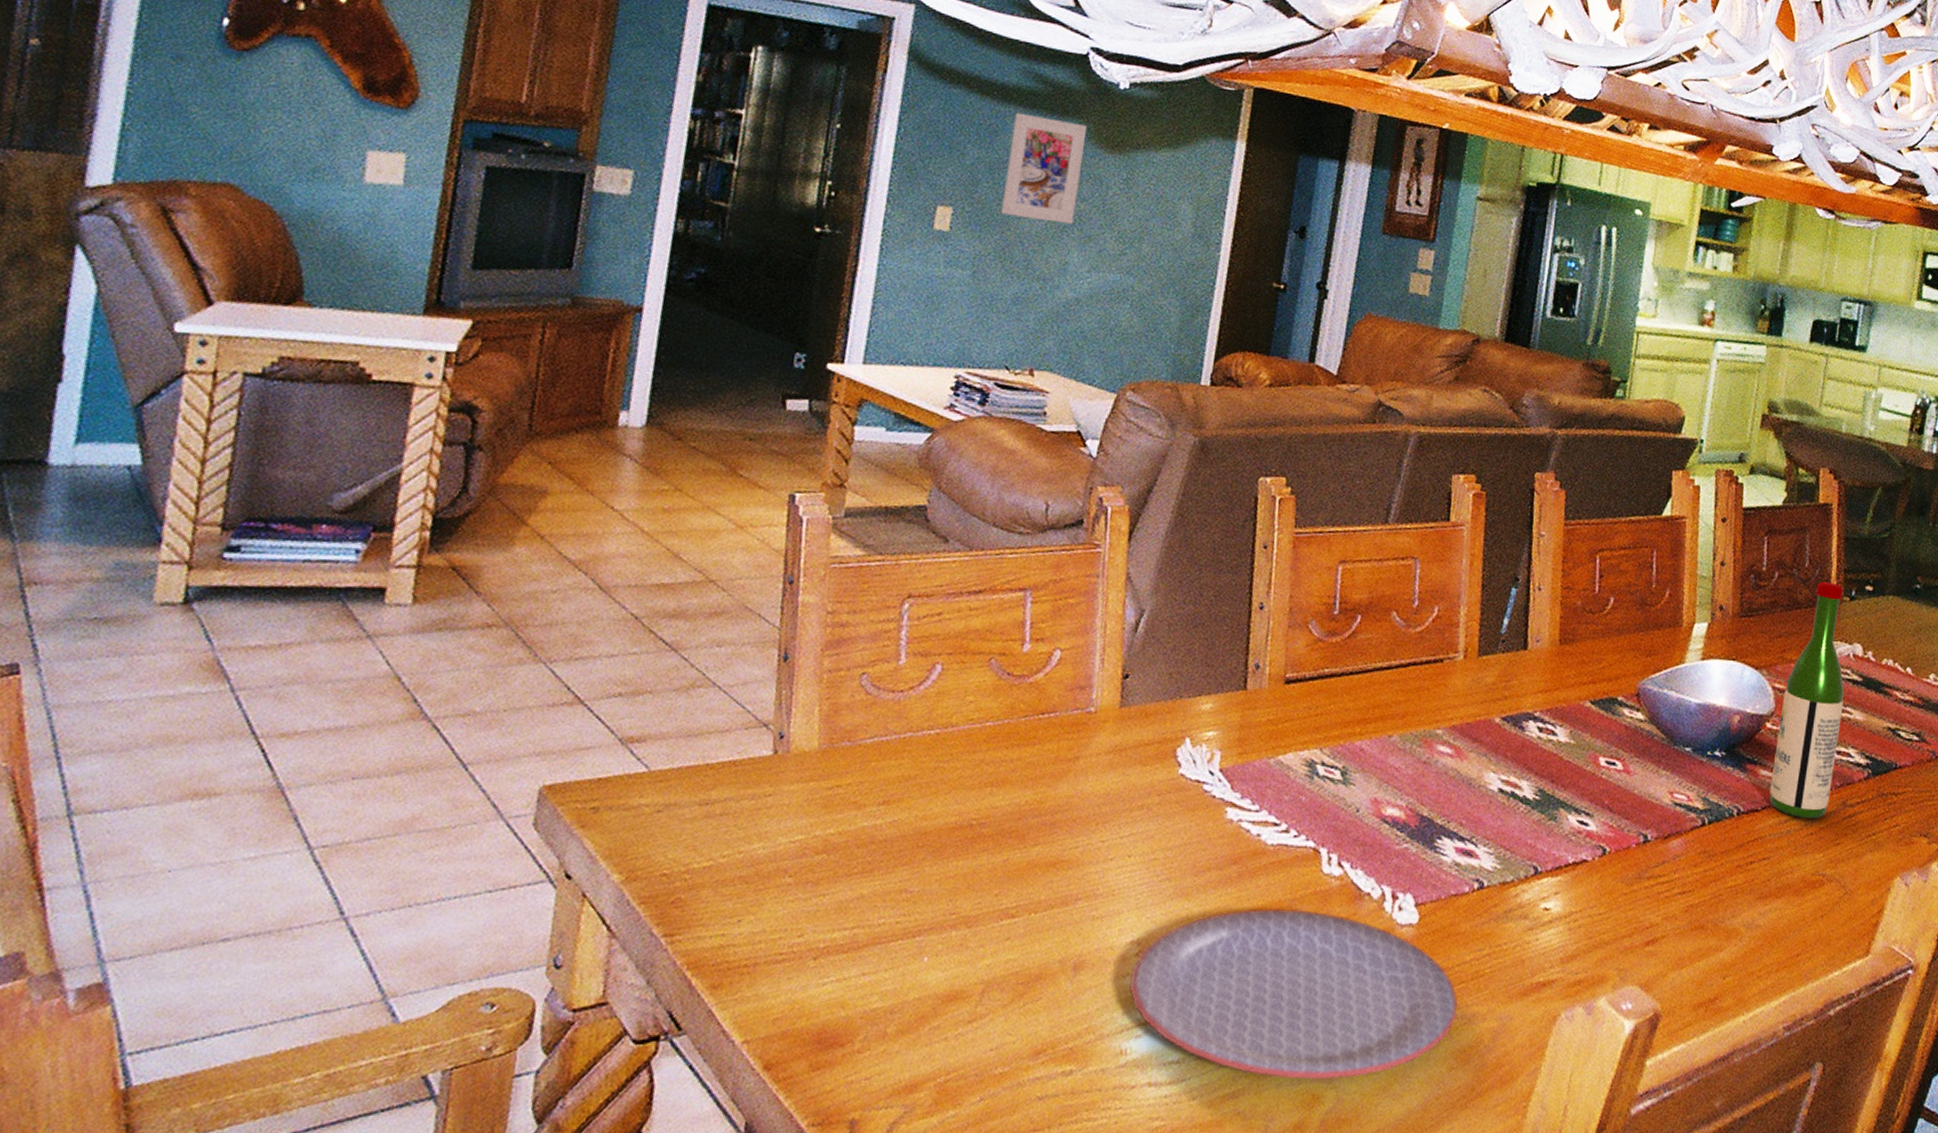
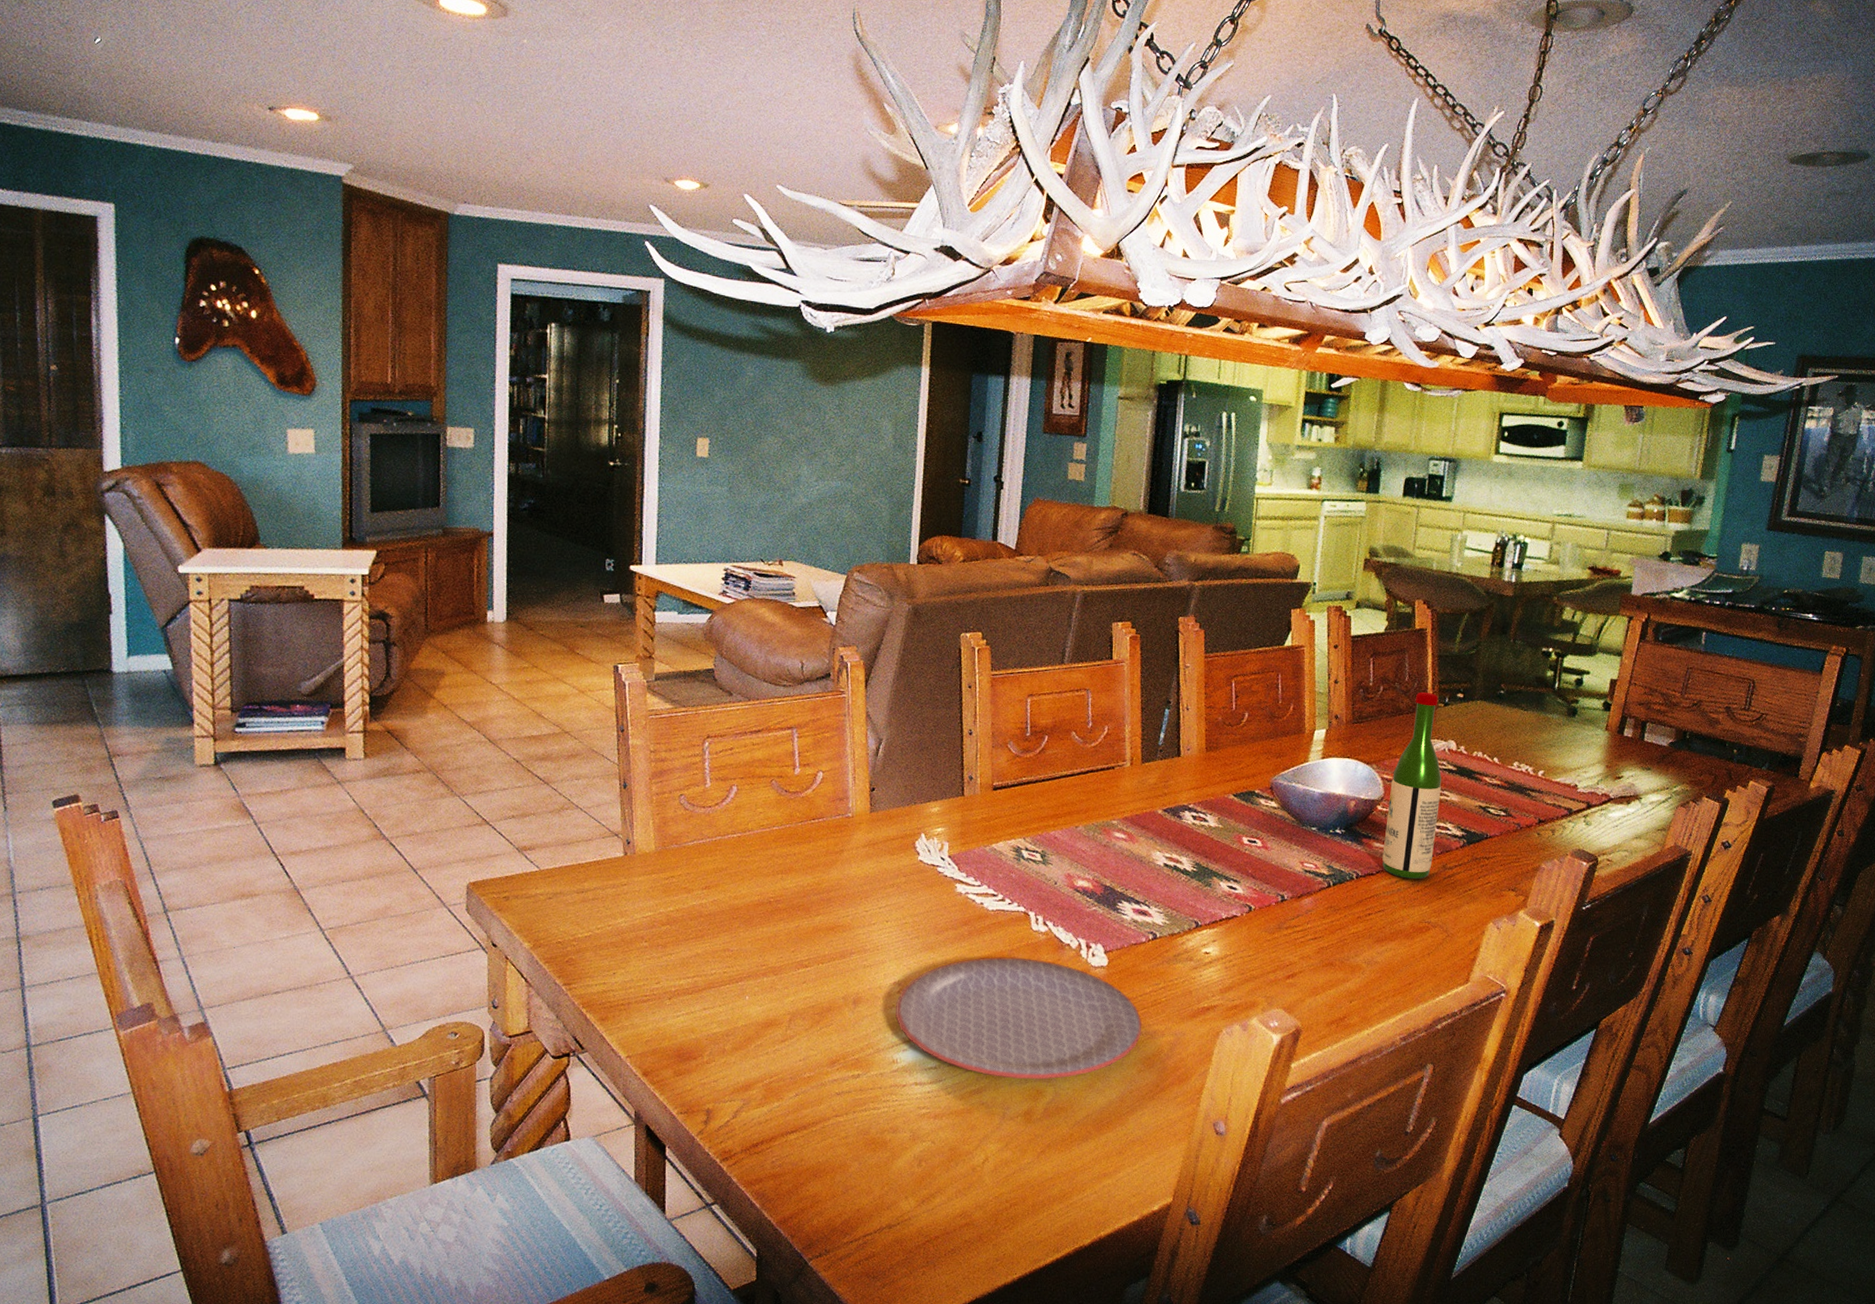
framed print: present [1001,112,1088,224] -> none [746,358,805,444]

